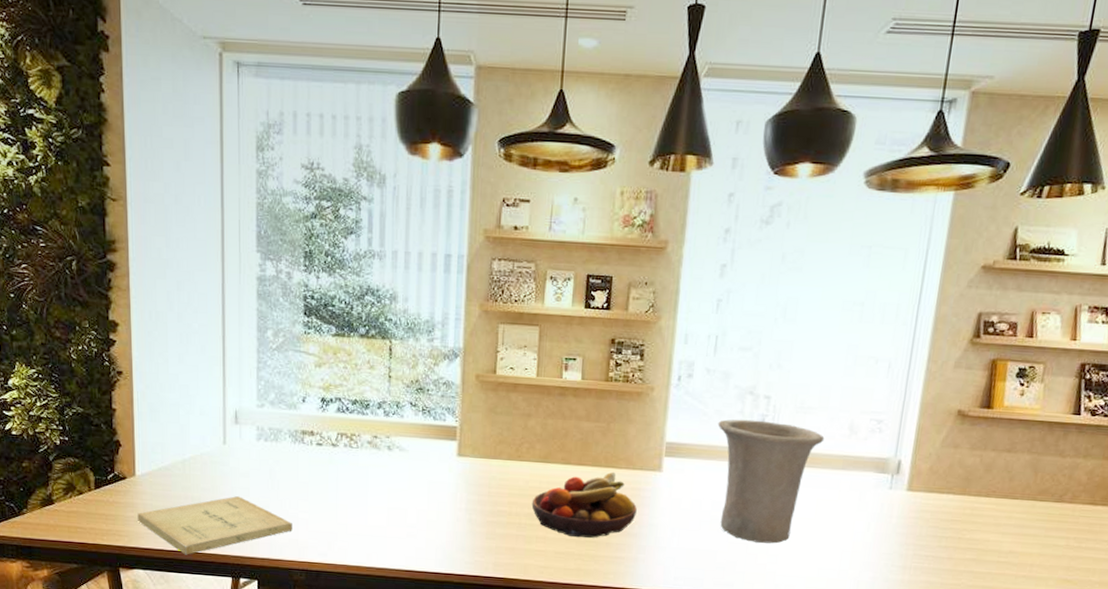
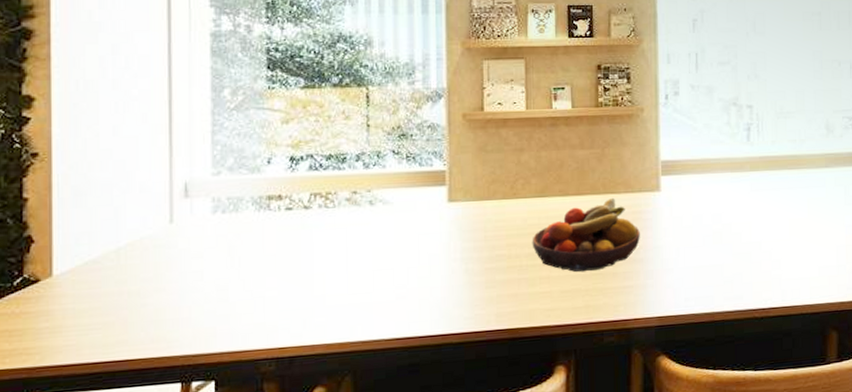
book: present [137,496,292,555] -> none [54,282,258,365]
vase: present [718,419,825,544] -> none [708,129,806,250]

